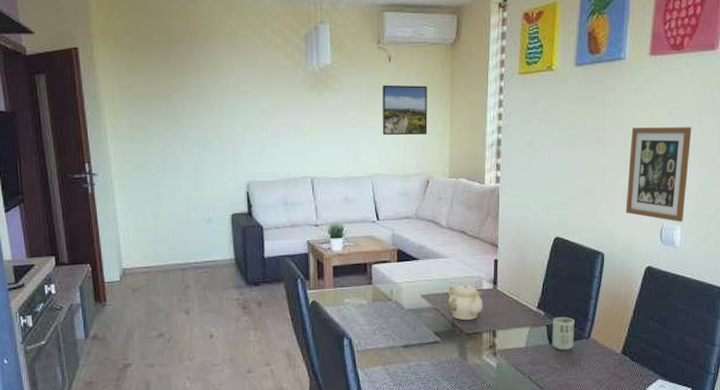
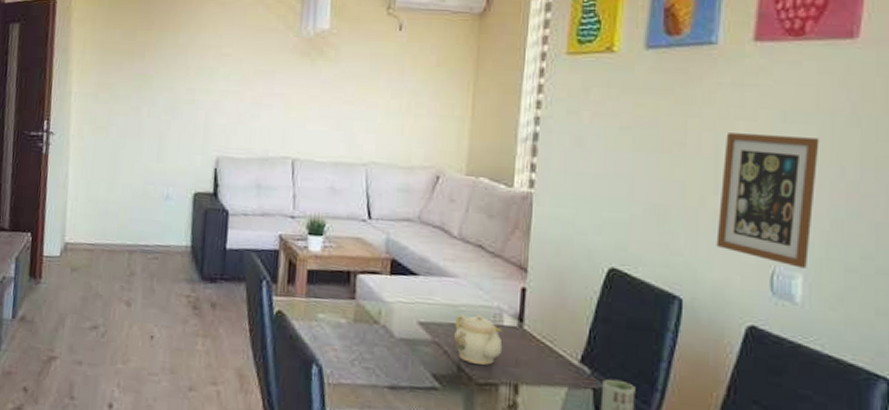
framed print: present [382,84,428,136] -> none [384,56,445,120]

